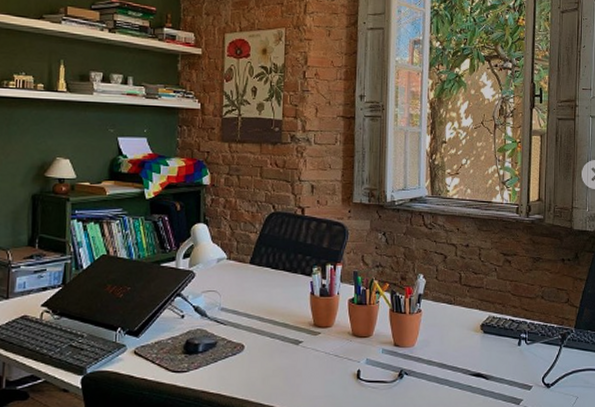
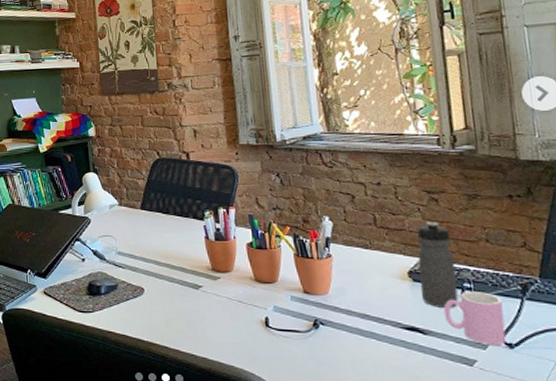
water bottle: none [488,281,517,355] -> present [416,222,459,308]
cup: none [503,341,546,387] -> present [443,292,507,346]

